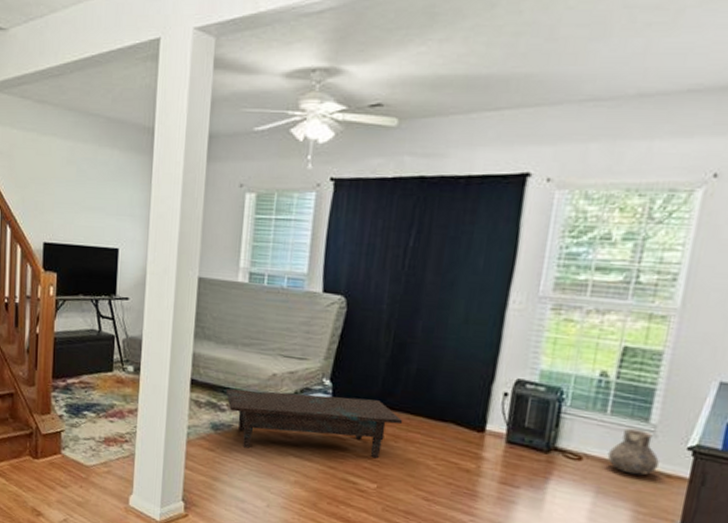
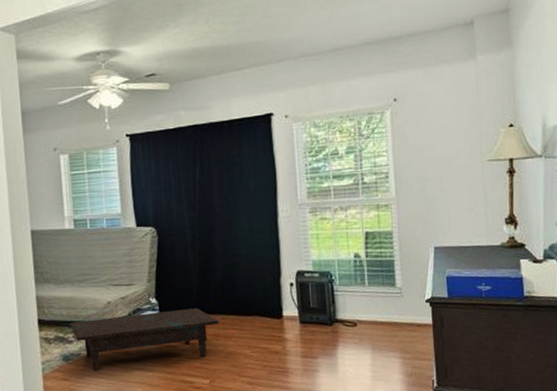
vase: present [607,427,659,476] -> none [373,293,410,329]

